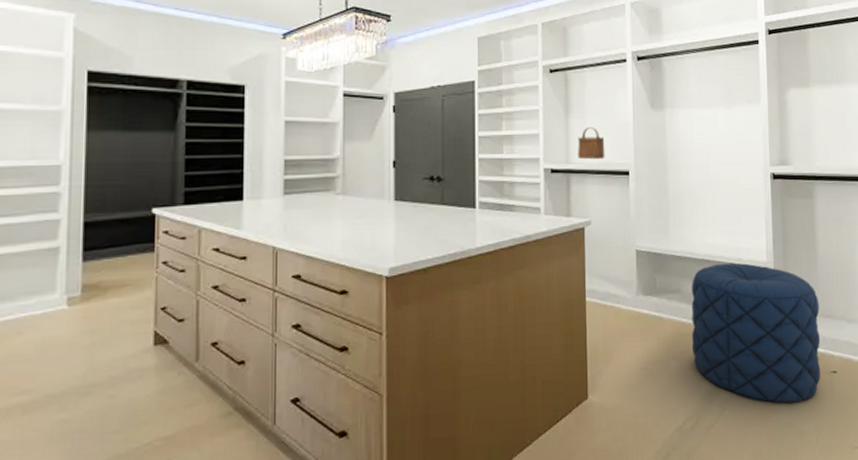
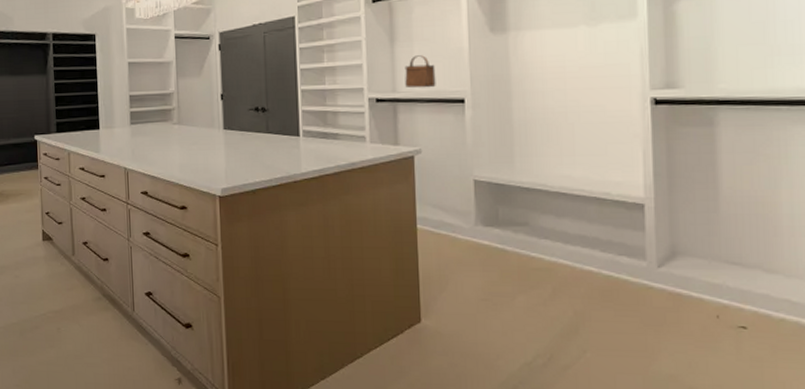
pouf: present [691,262,821,403] -> none [542,197,723,356]

